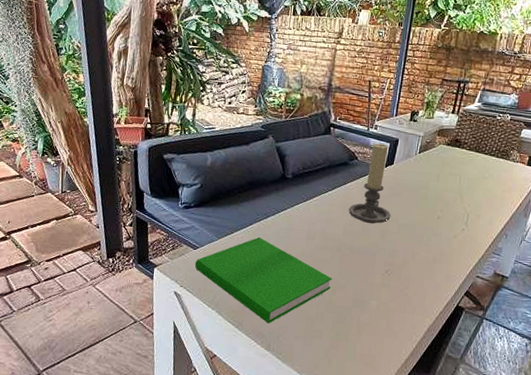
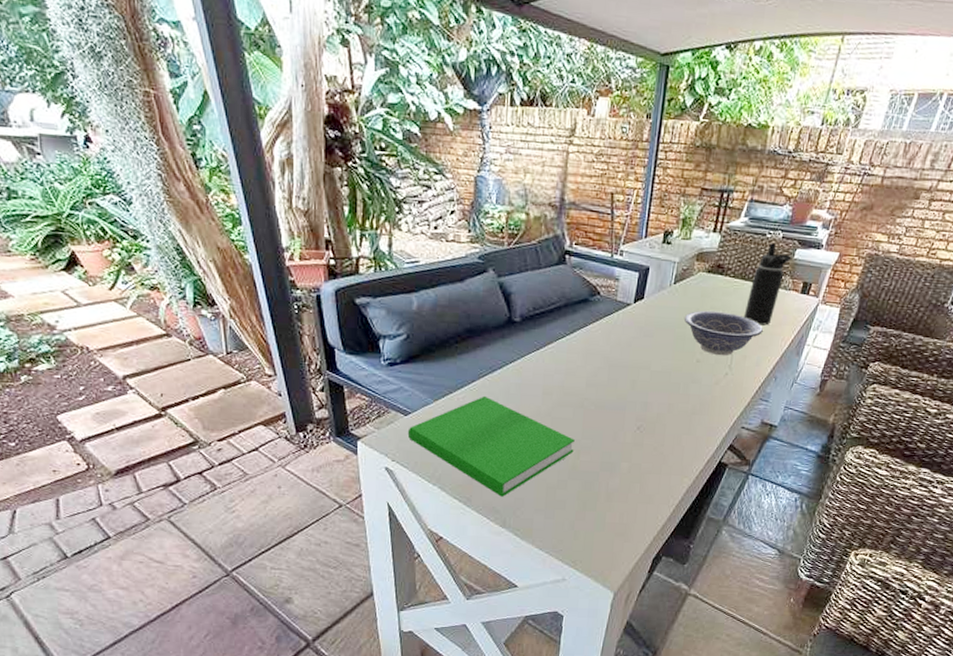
candle holder: present [349,143,391,224] -> none [592,273,642,372]
decorative bowl: none [427,175,495,214] -> present [683,310,763,355]
water bottle: none [478,123,518,191] -> present [743,243,792,326]

